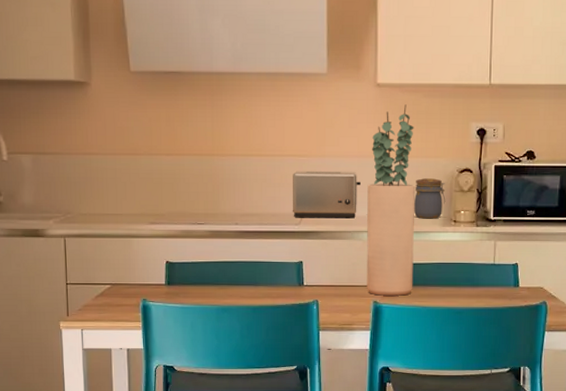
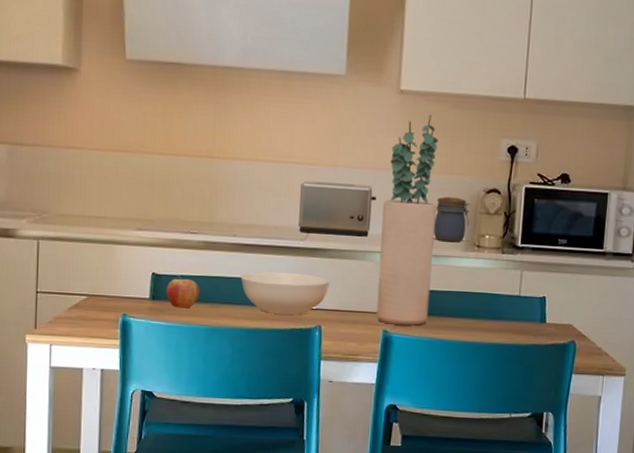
fruit: none [179,262,209,291] -> present [166,275,200,309]
bowl: none [244,254,324,292] -> present [240,271,331,315]

